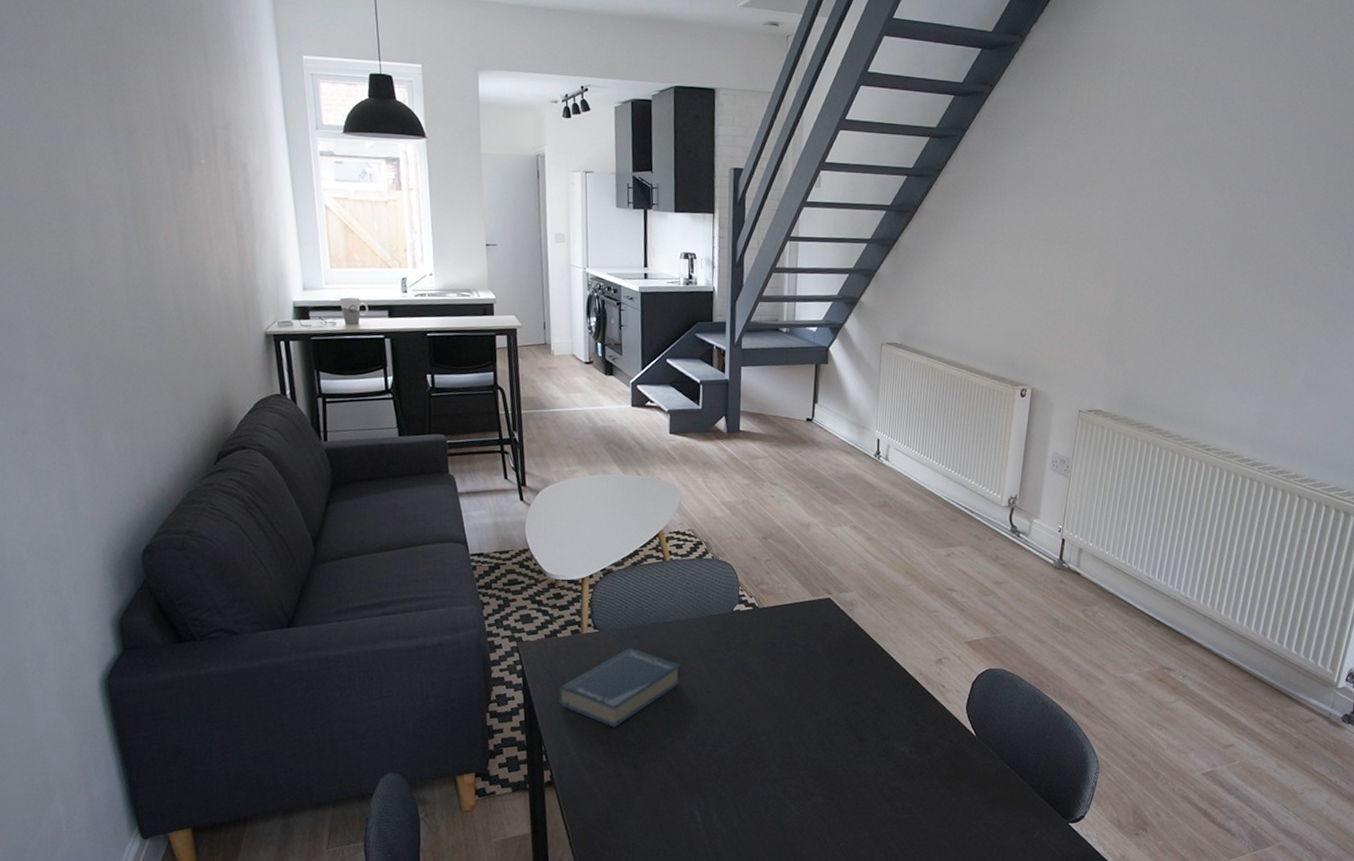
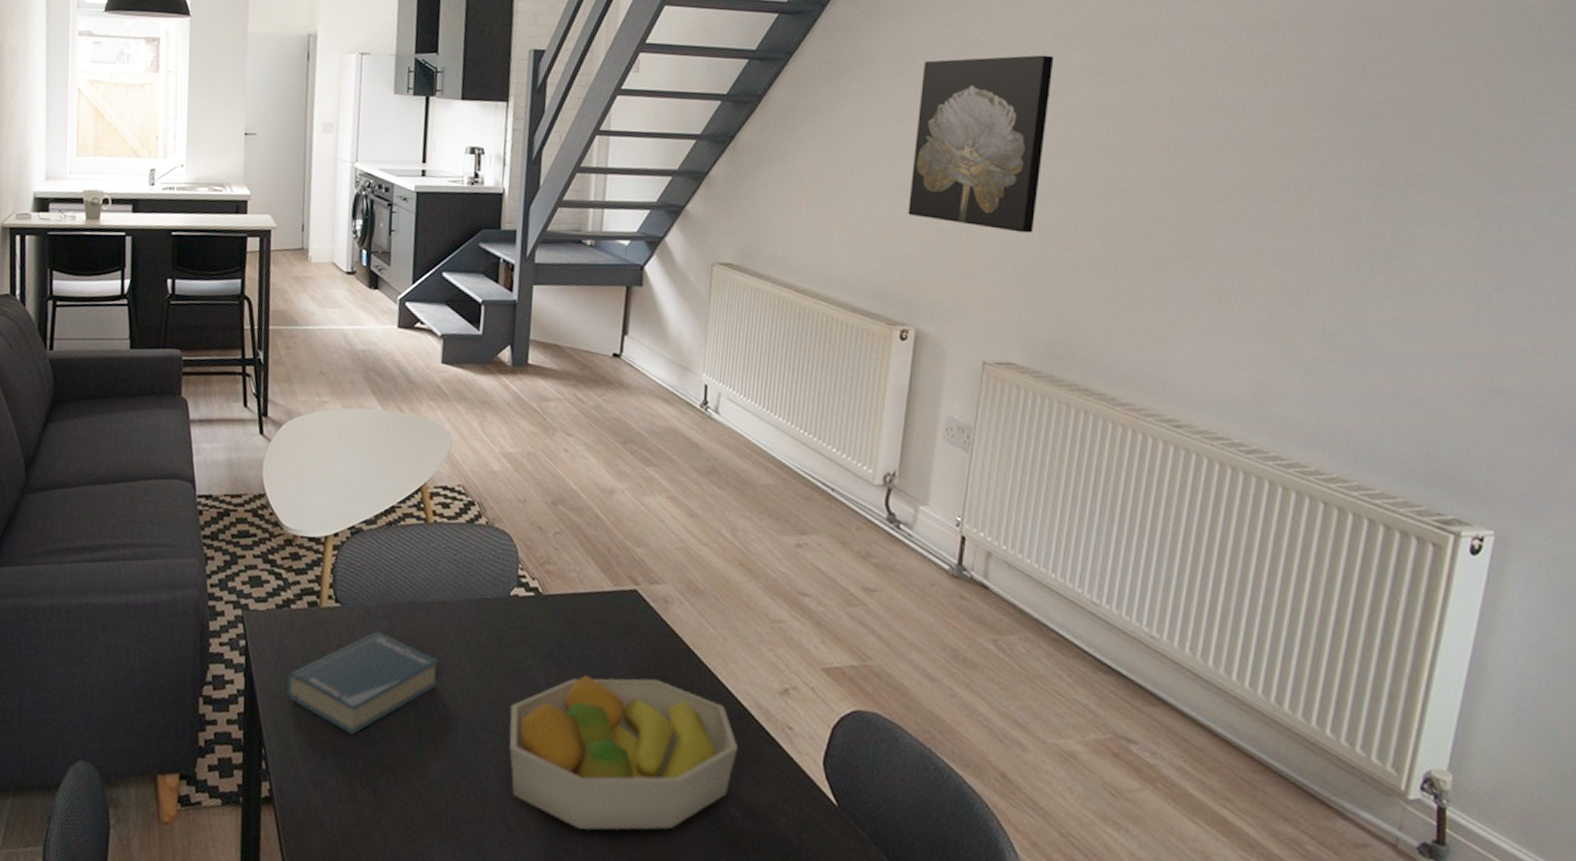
fruit bowl: none [737,661,906,775] -> present [509,675,738,830]
wall art: none [1027,171,1134,312] -> present [908,55,1054,234]

